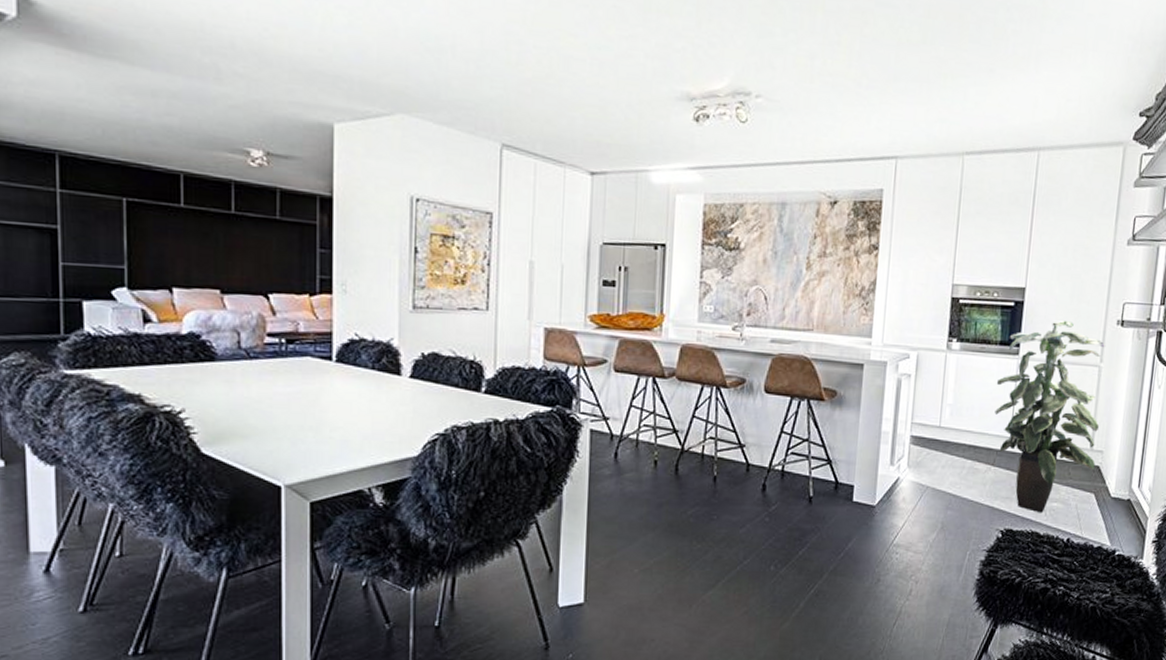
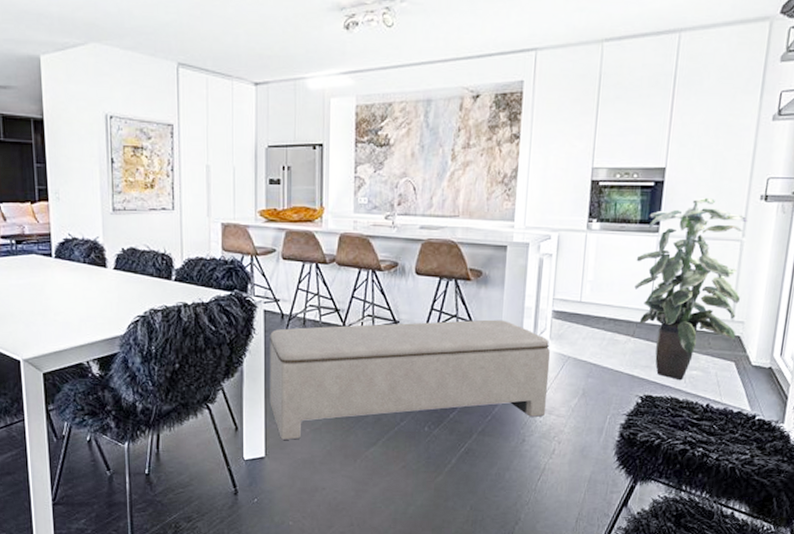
bench: none [592,444,908,582] -> present [270,319,550,440]

